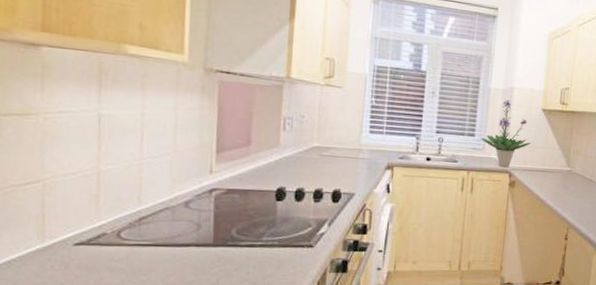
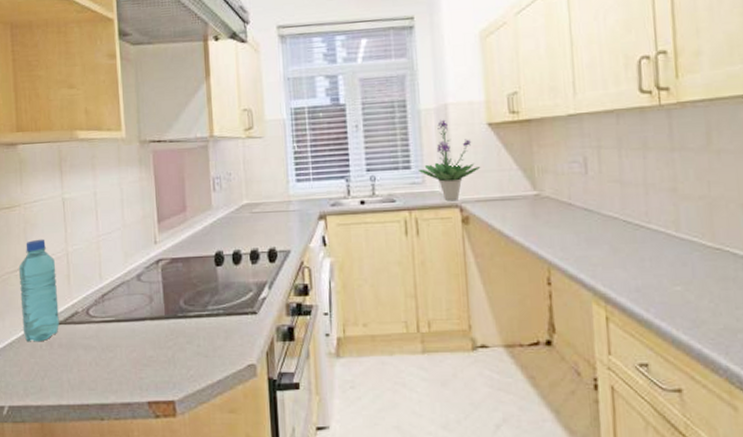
water bottle: none [28,153,82,262] -> present [18,239,59,342]

